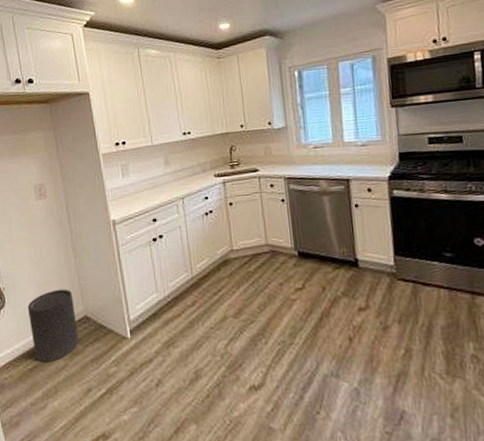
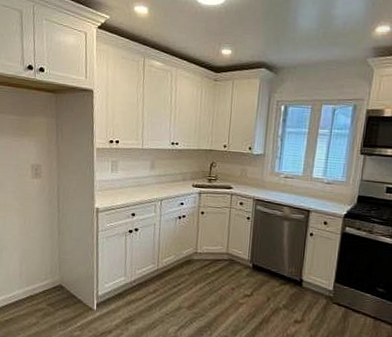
trash can: present [27,289,80,363] -> none [11,258,52,318]

